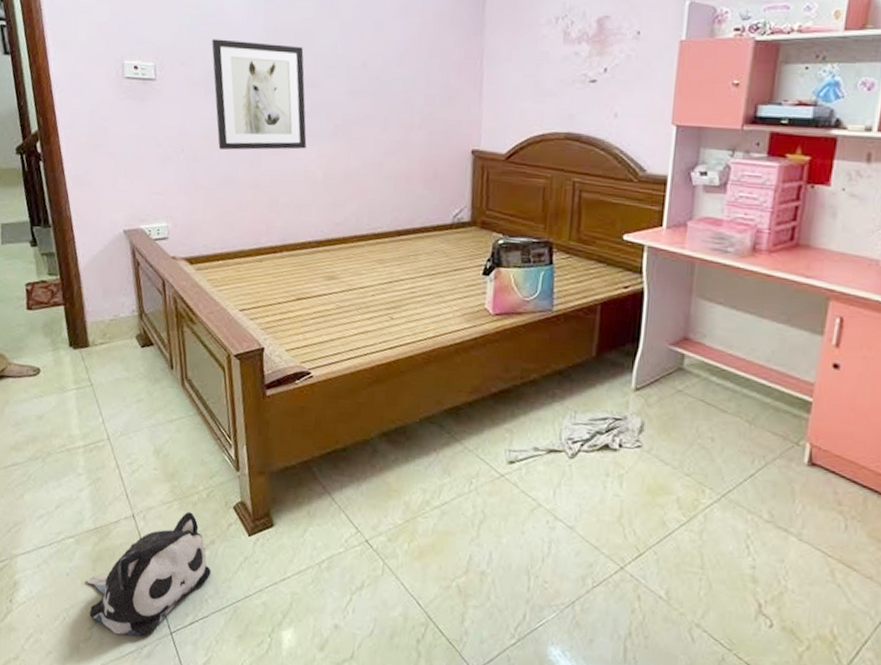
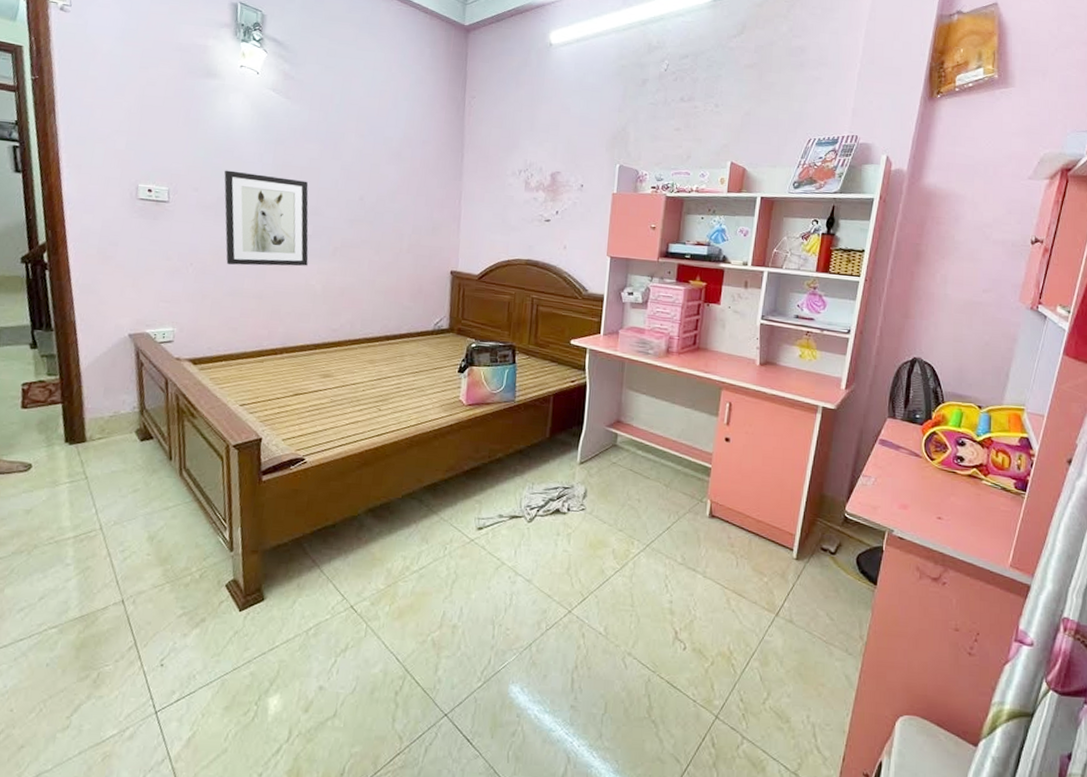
plush toy: present [86,511,211,636] -> none [67,593,200,720]

